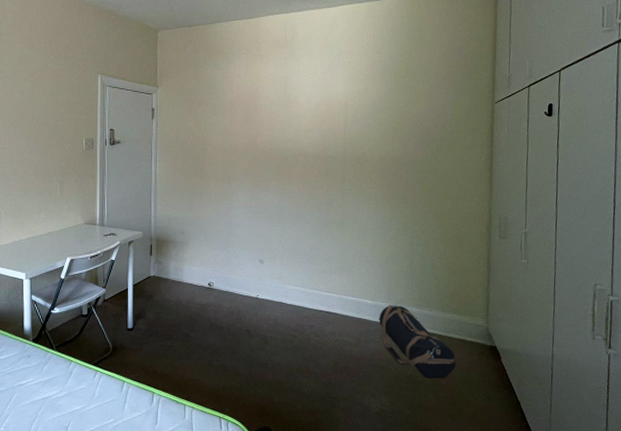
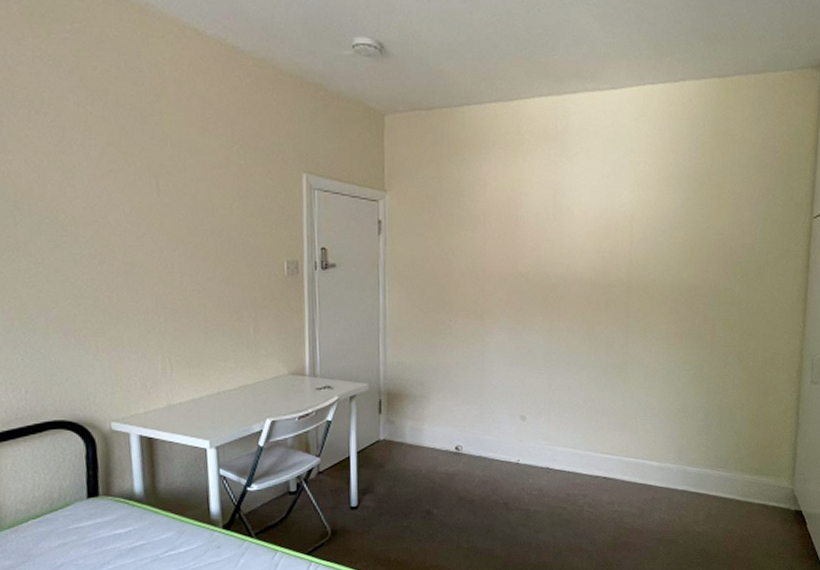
duffel bag: present [379,304,455,378] -> none [666,466,755,551]

